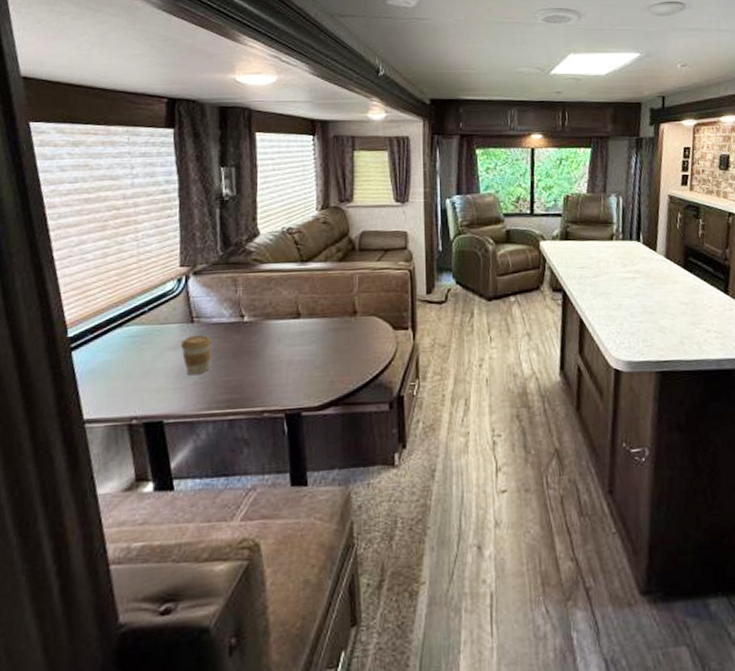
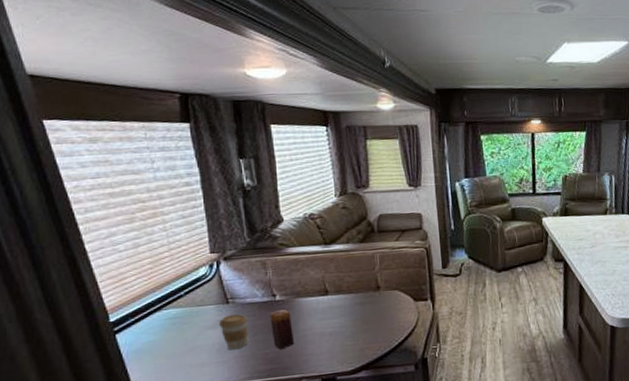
candle: none [235,331,259,378] -> present [270,308,294,350]

